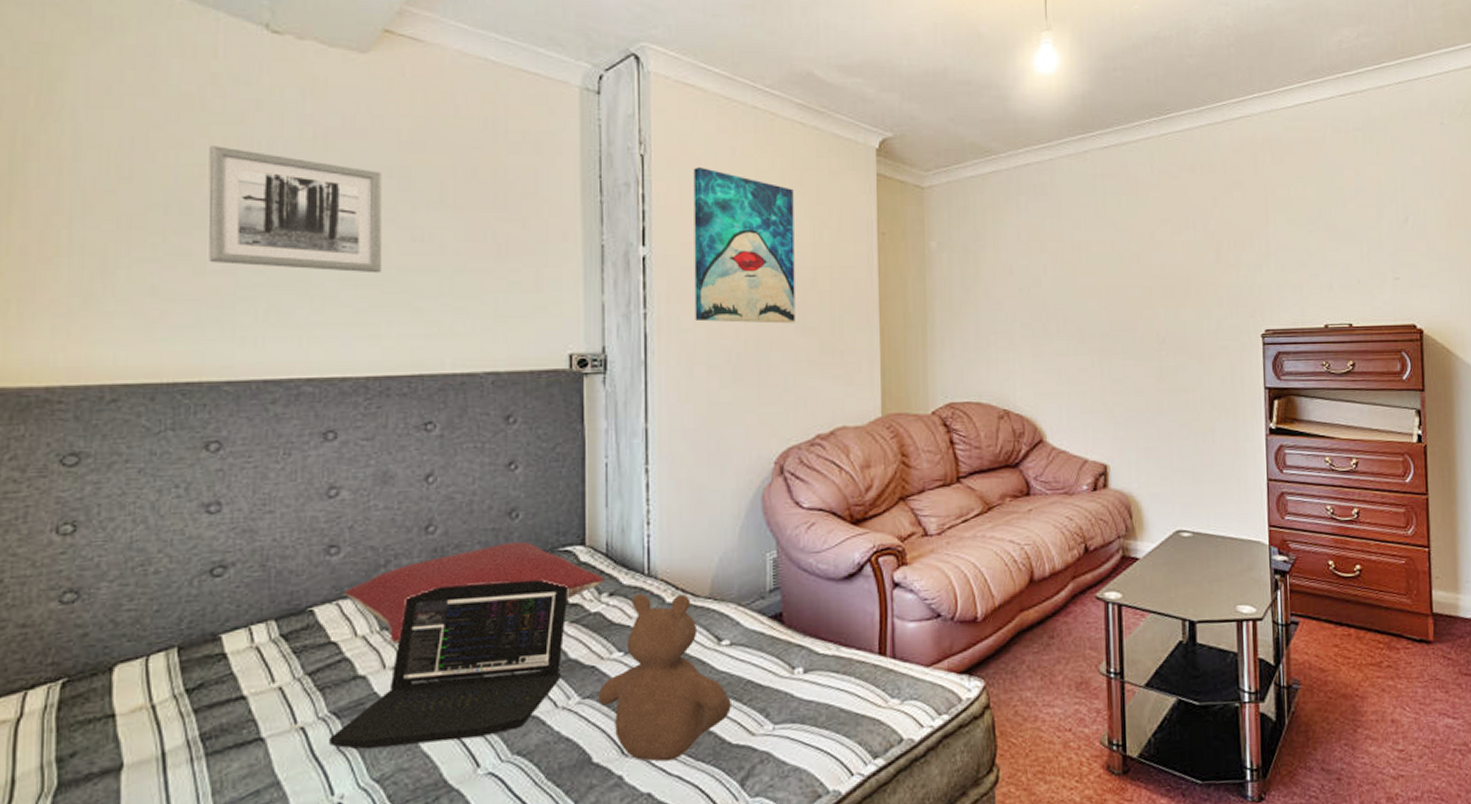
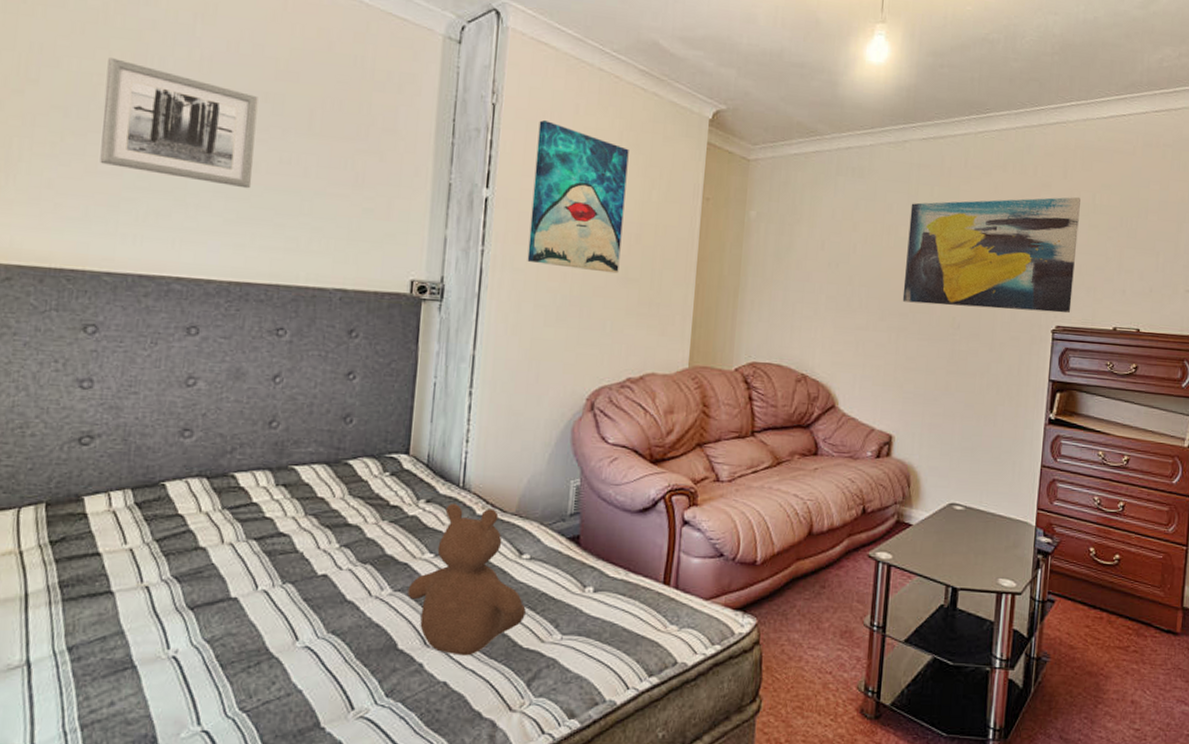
laptop: present [330,579,569,749] -> none [169,476,391,614]
pillow: present [344,541,604,644] -> none [193,444,424,522]
wall art: none [1099,192,1279,321] -> present [902,196,1081,314]

